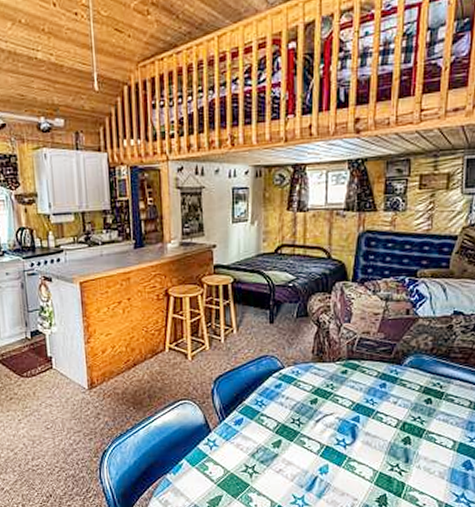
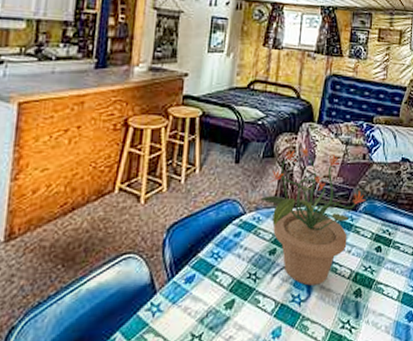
potted plant: none [297,305,412,432] -> present [260,147,366,286]

